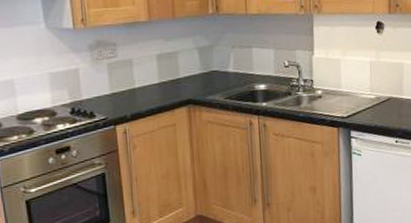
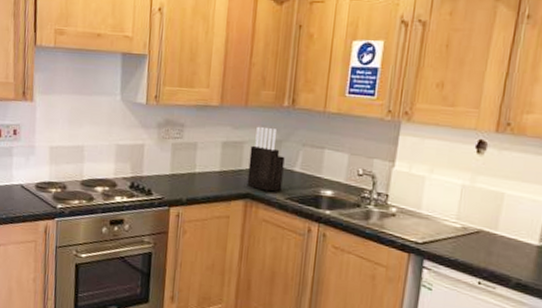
knife block: none [184,35,220,95] -> present [247,126,285,192]

